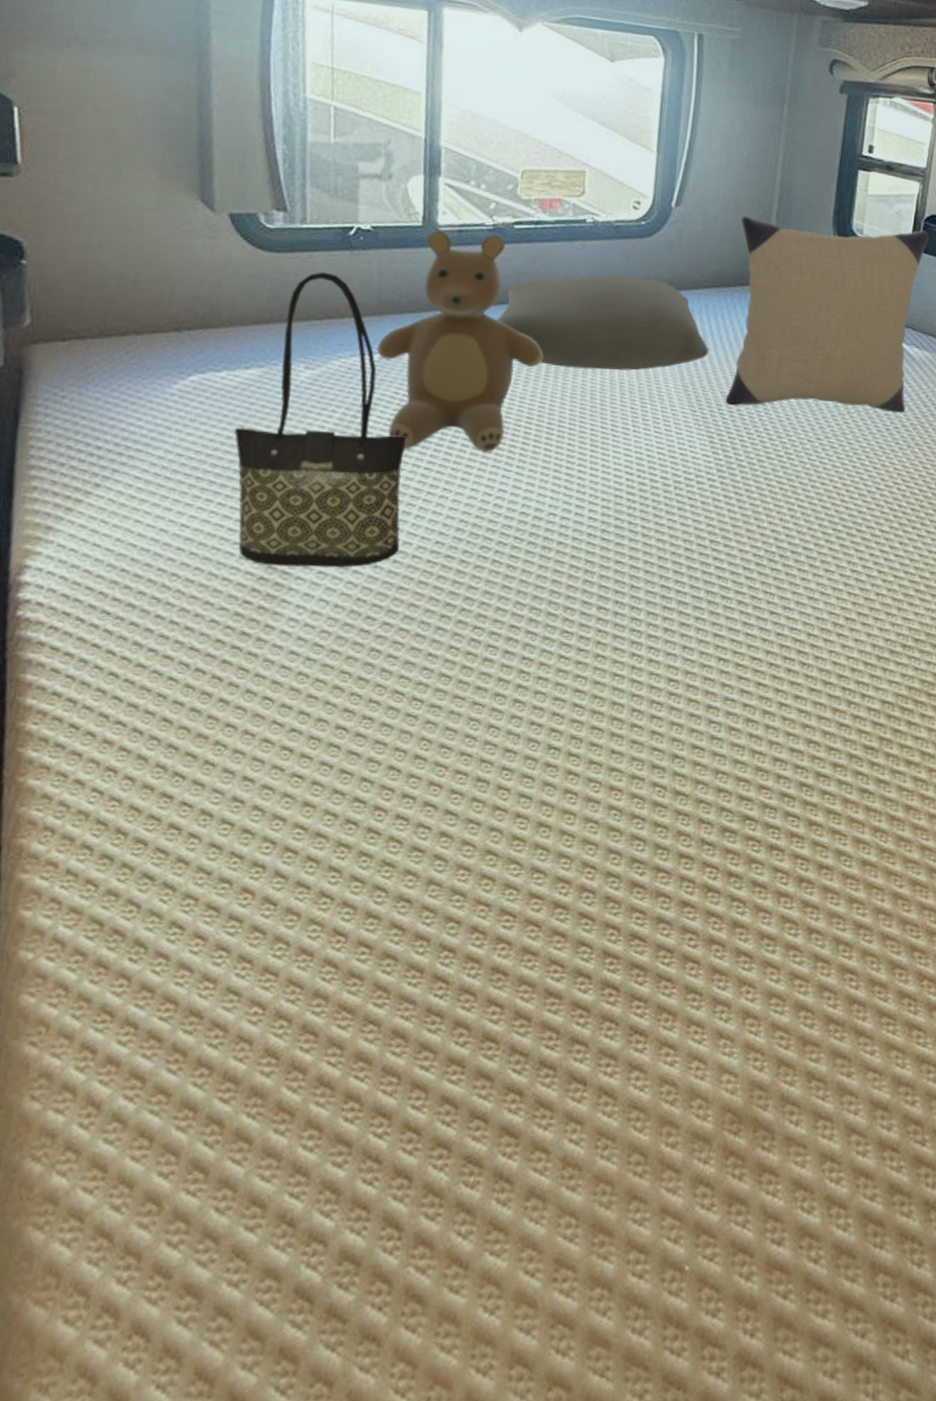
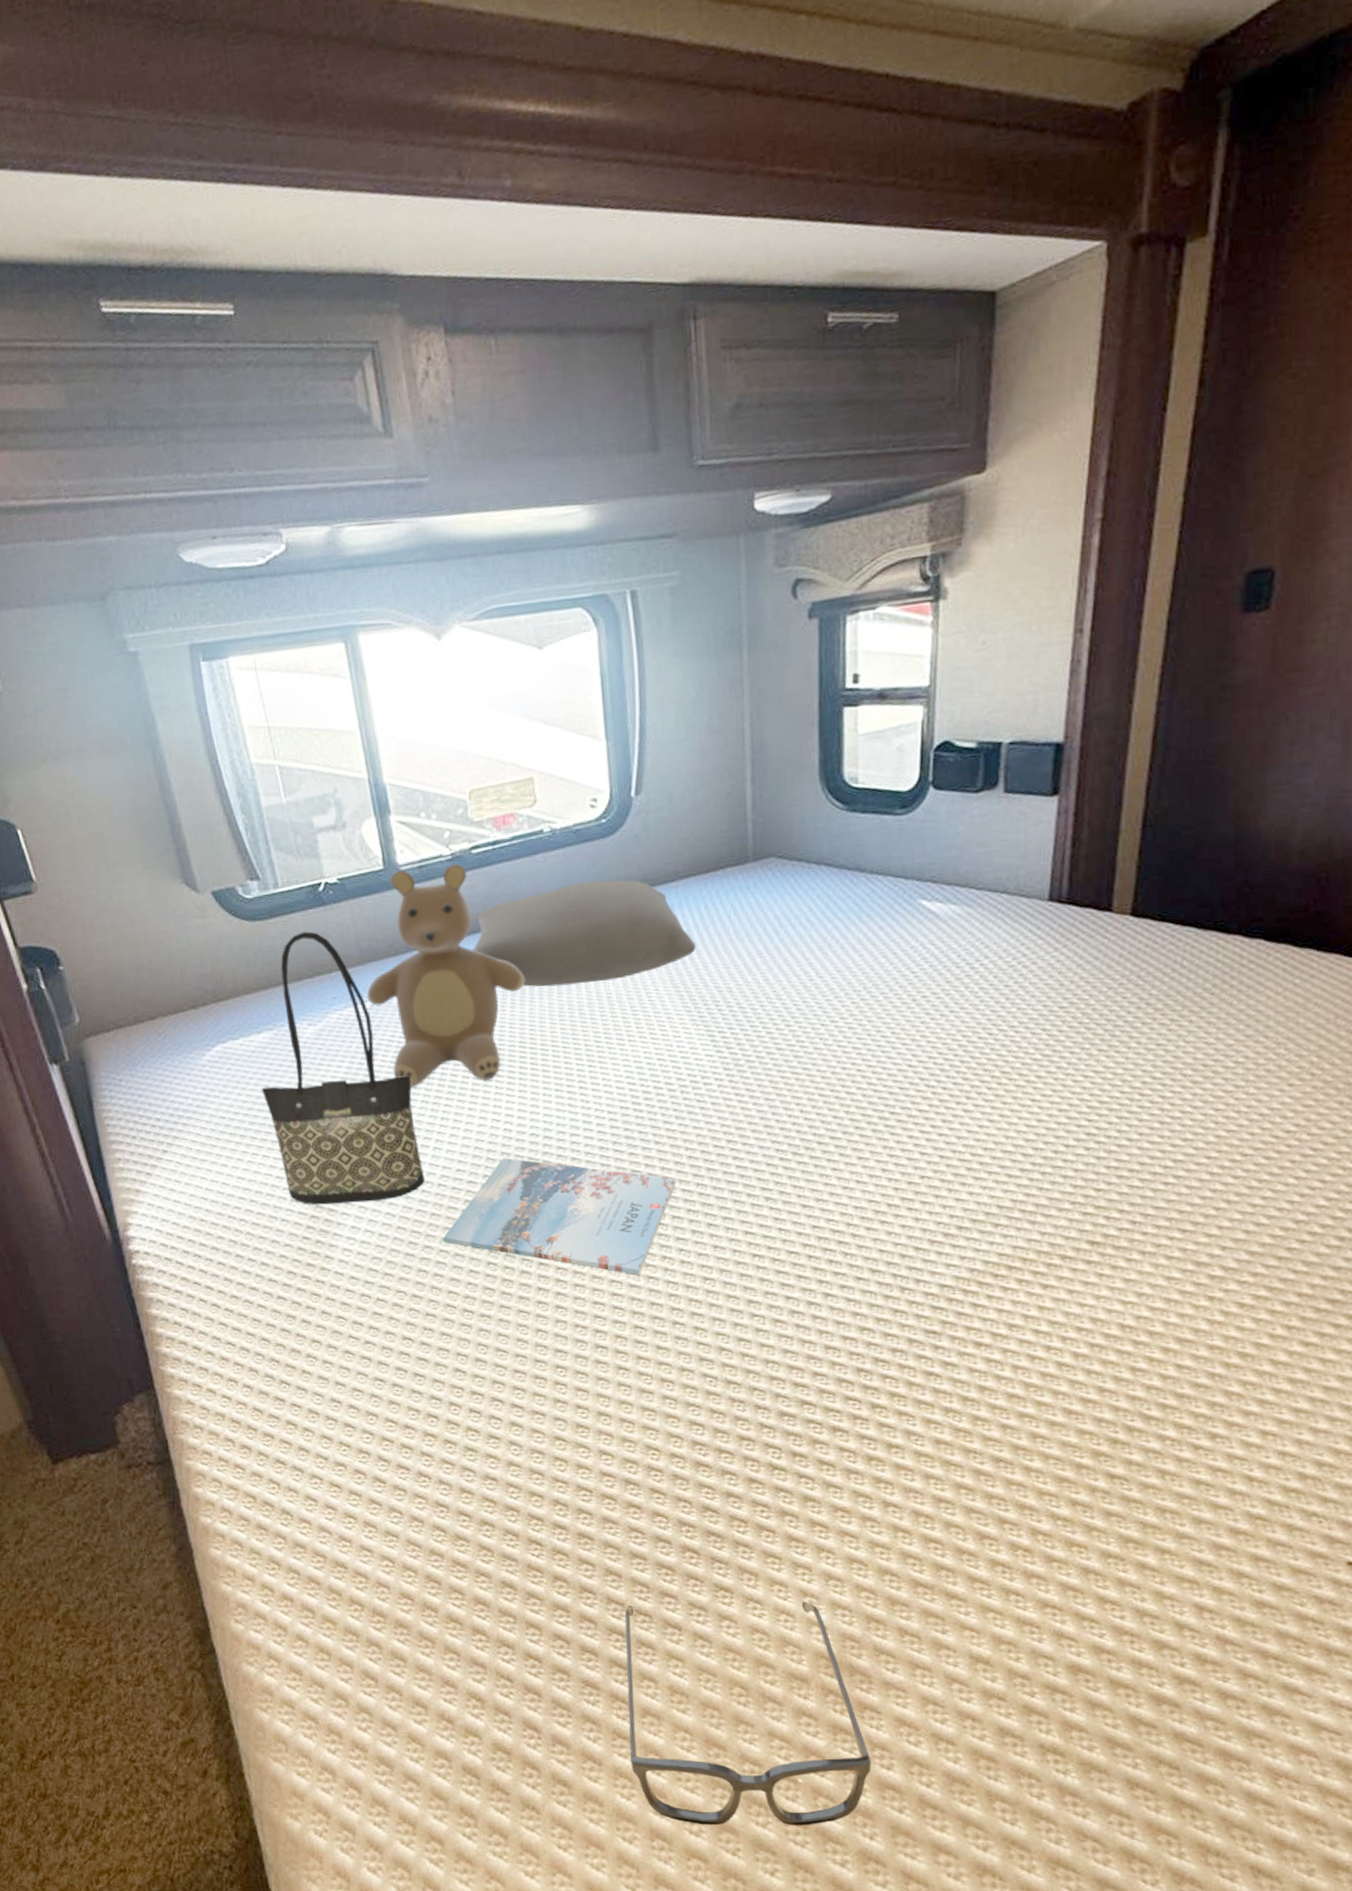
magazine: none [406,534,658,671] -> present [443,1157,677,1275]
eyeglasses: none [502,1046,763,1340] -> present [624,1603,872,1826]
pillow: present [725,215,930,414] -> none [710,763,943,1000]

